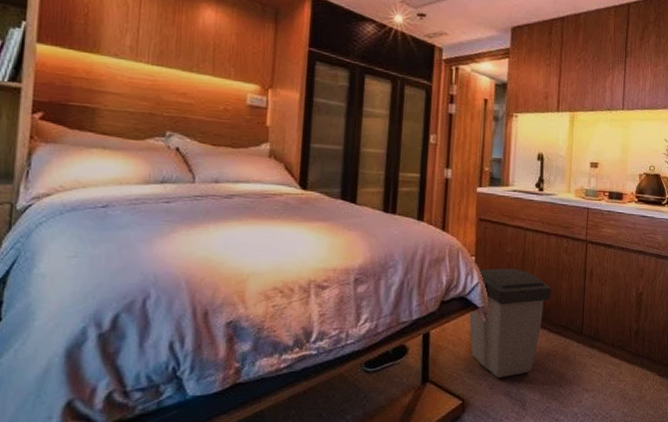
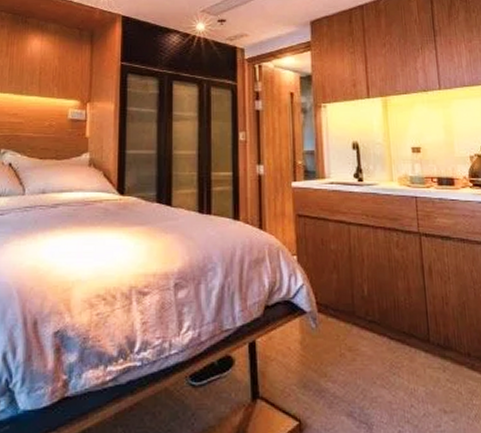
trash can: present [469,268,552,379] -> none [297,267,387,396]

